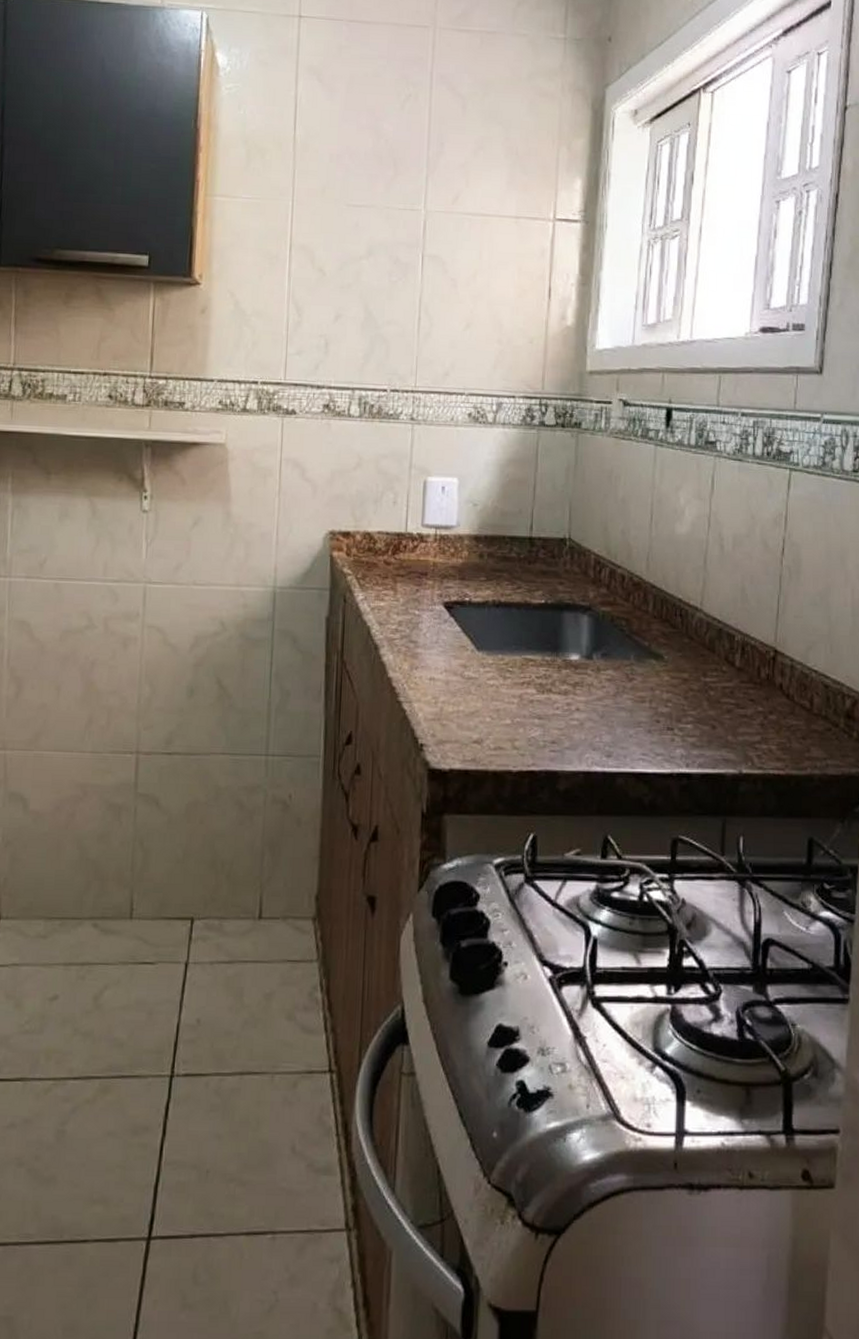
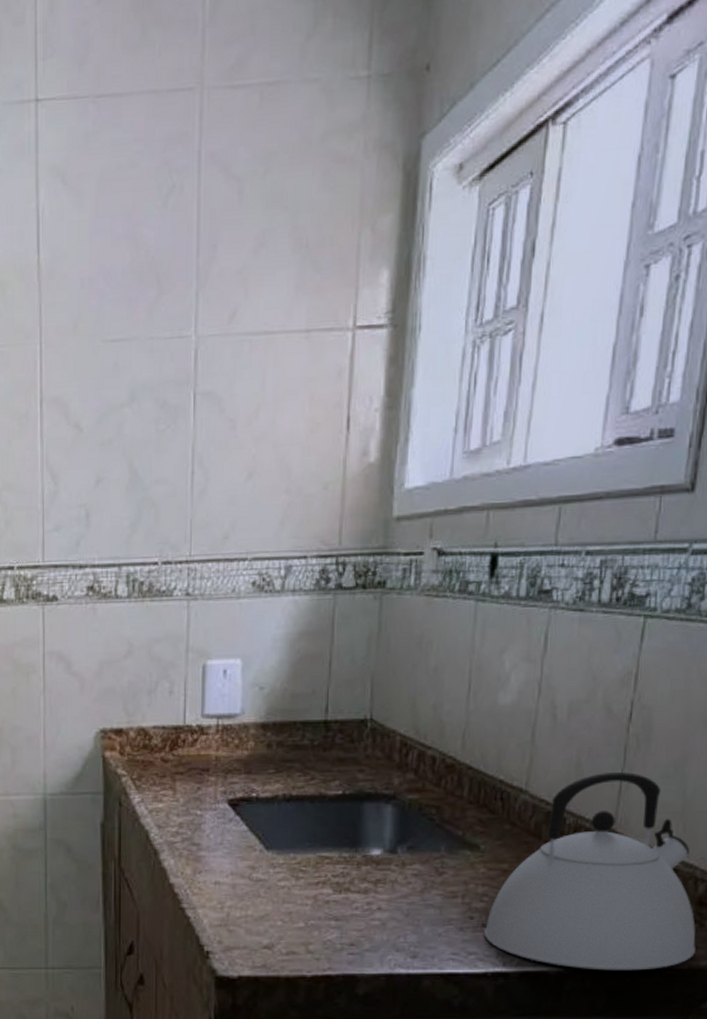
kettle: none [670,598,846,776] -> present [485,772,696,971]

